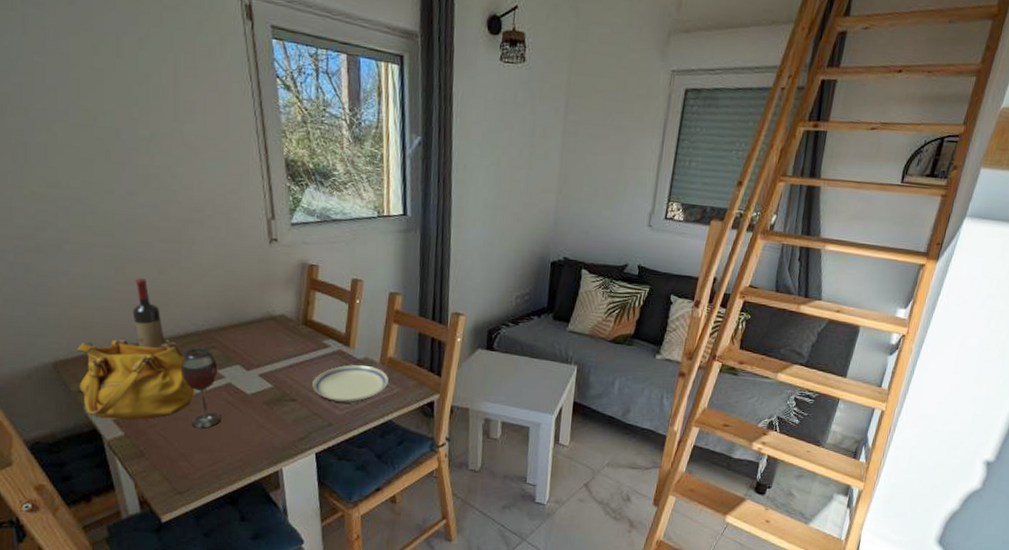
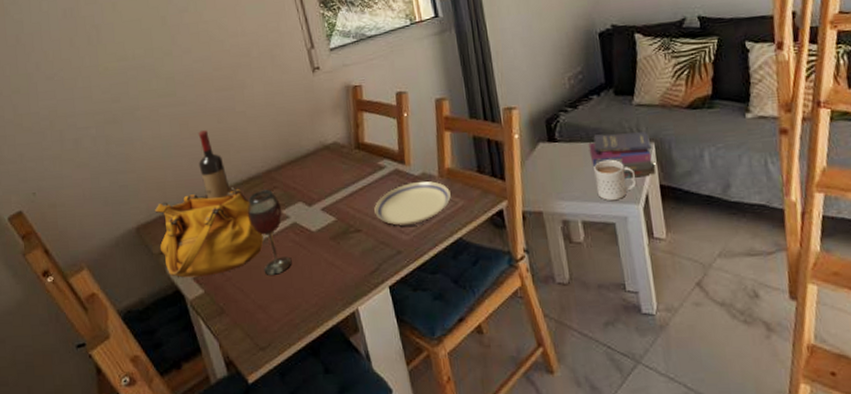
mug: none [519,373,556,409] -> present [594,159,636,201]
books: none [520,350,574,393] -> present [588,132,657,179]

